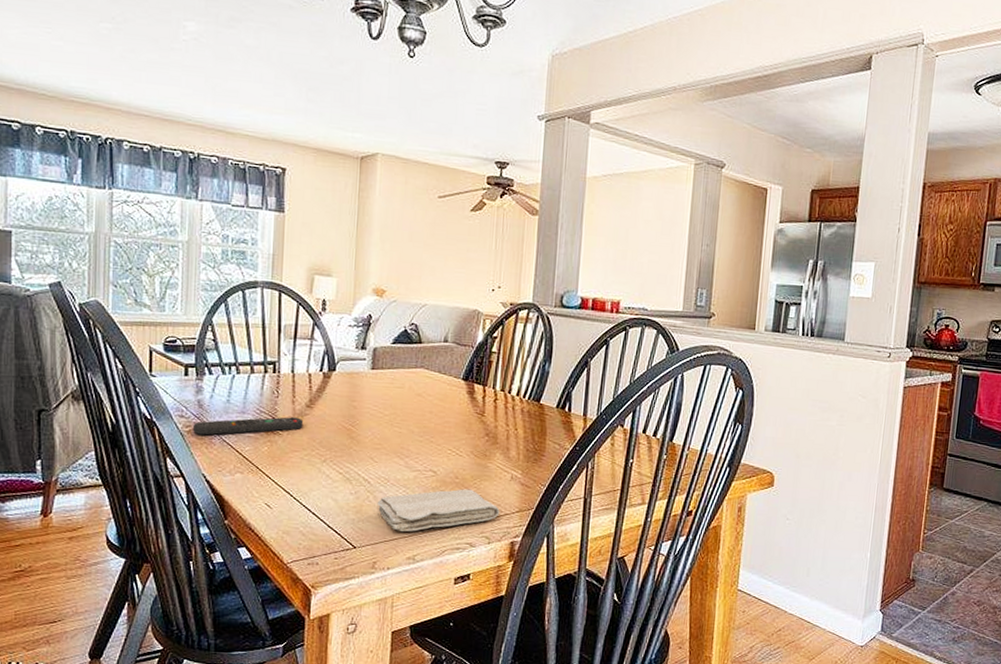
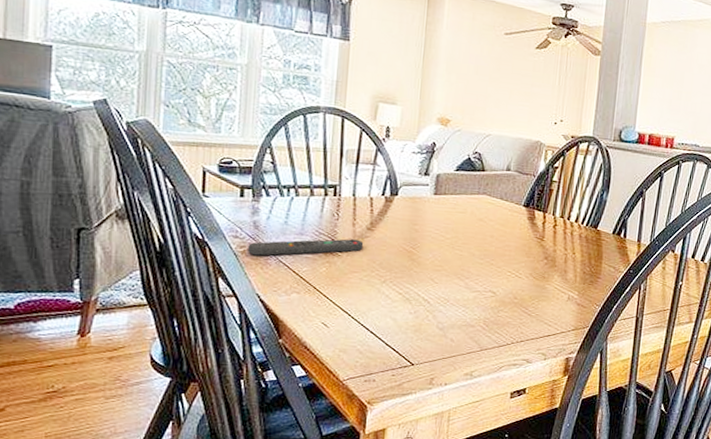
washcloth: present [377,489,500,533] -> none [436,308,556,350]

